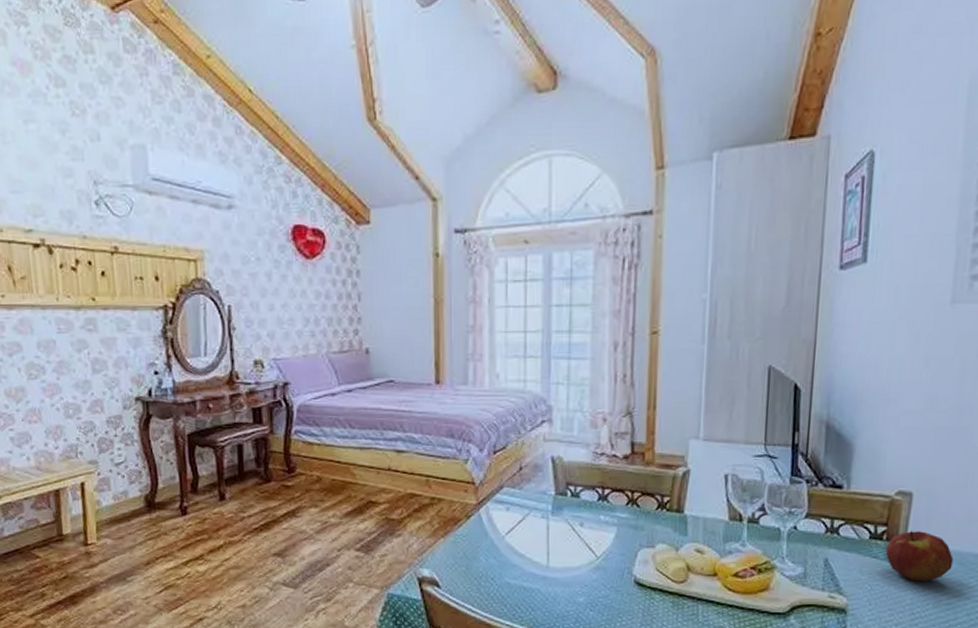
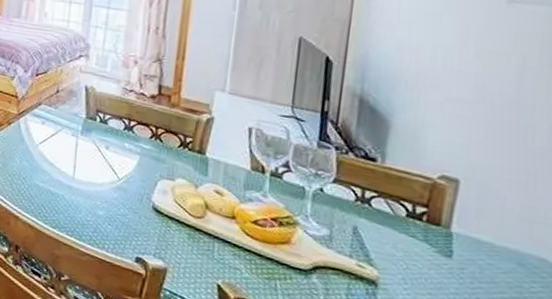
apple: present [885,531,953,582] -> none [425,217,510,275]

